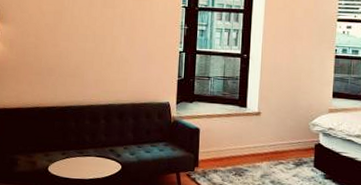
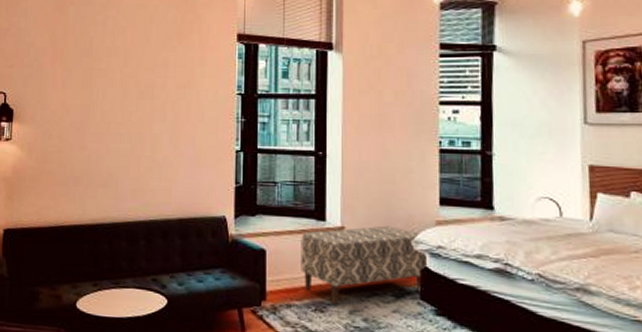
bench: none [226,112,320,171] -> present [301,225,426,306]

